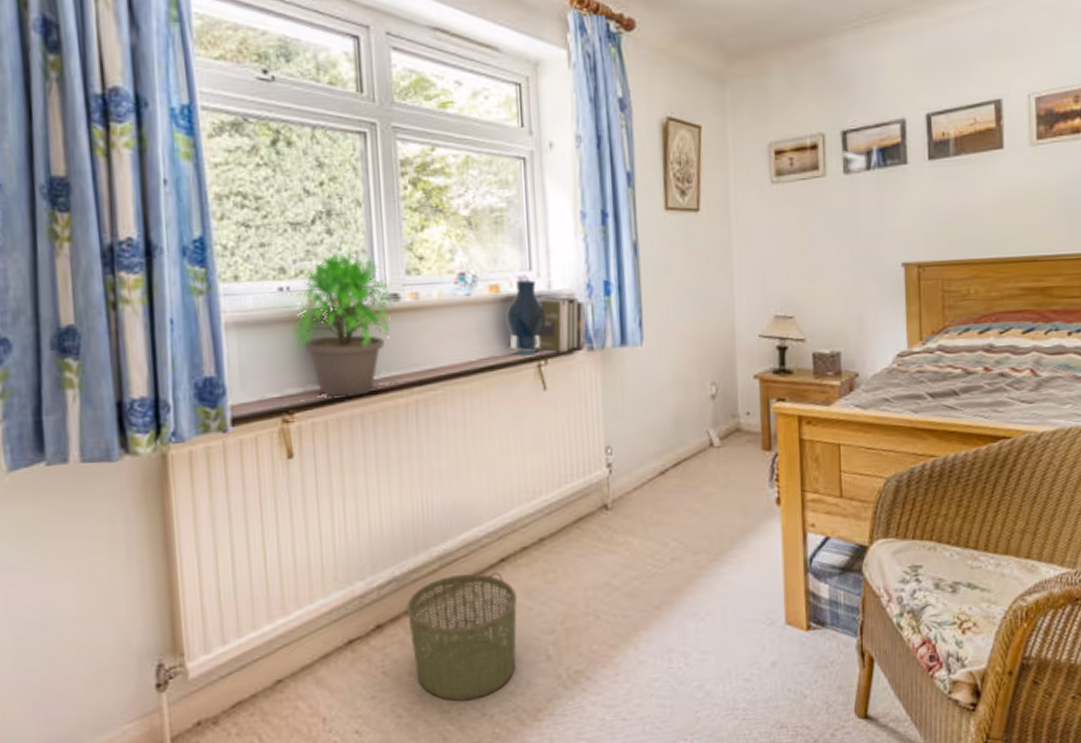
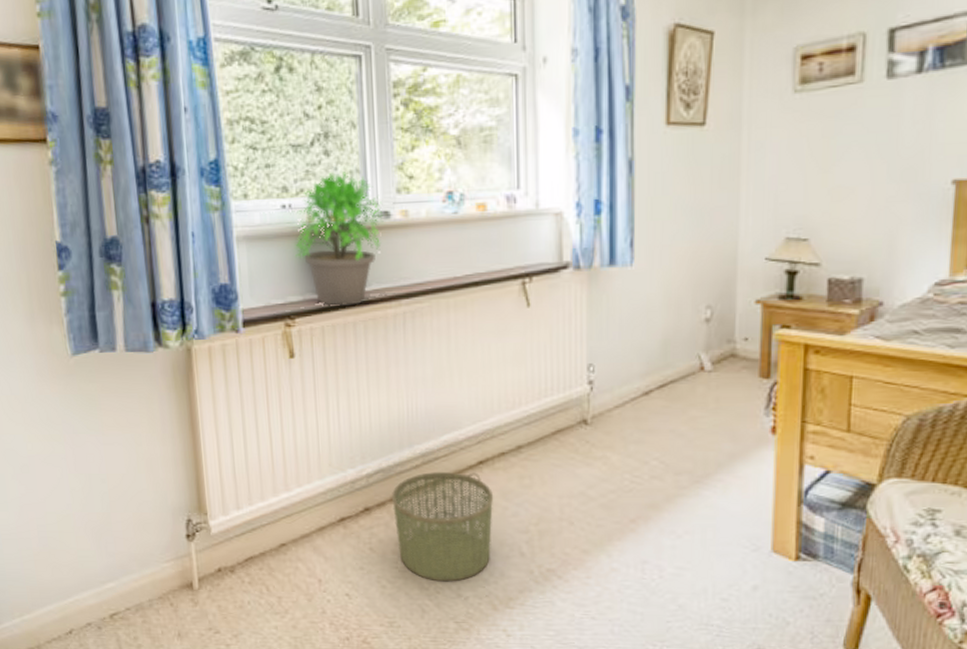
vase: present [506,280,547,356] -> none [492,199,533,273]
books: present [536,296,586,353] -> none [523,214,574,272]

